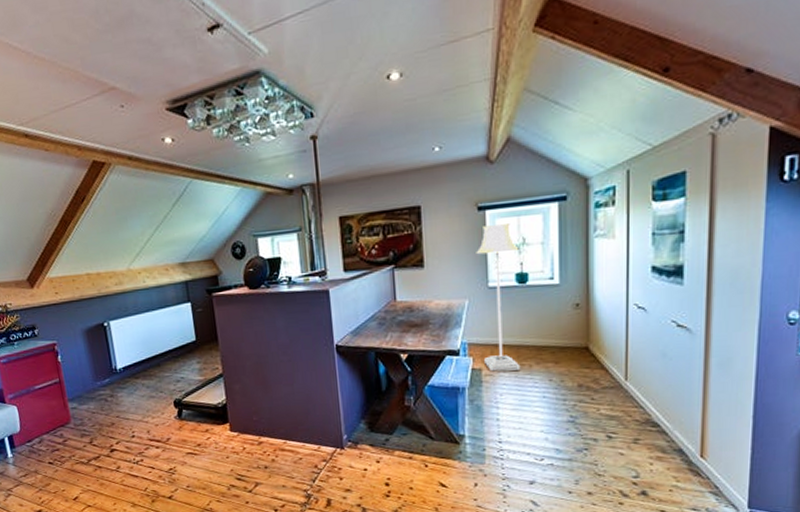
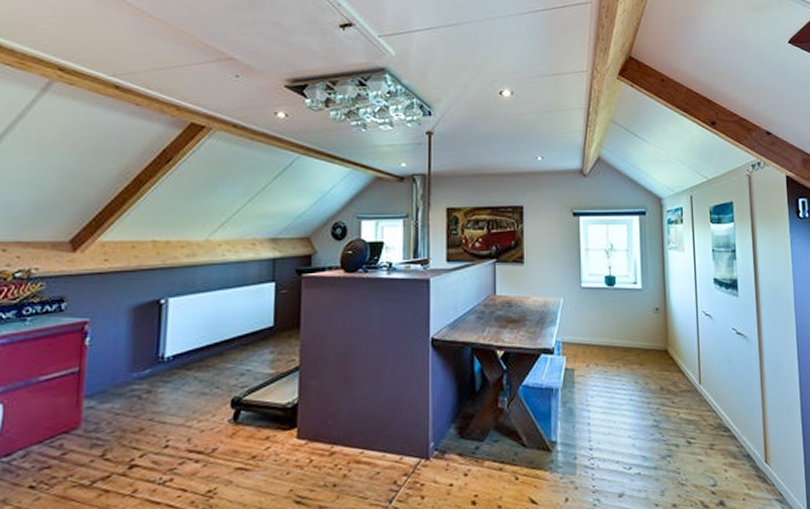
floor lamp: present [476,224,521,372] -> none [571,230,610,372]

